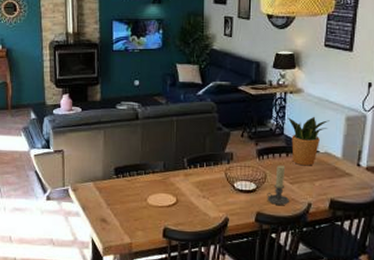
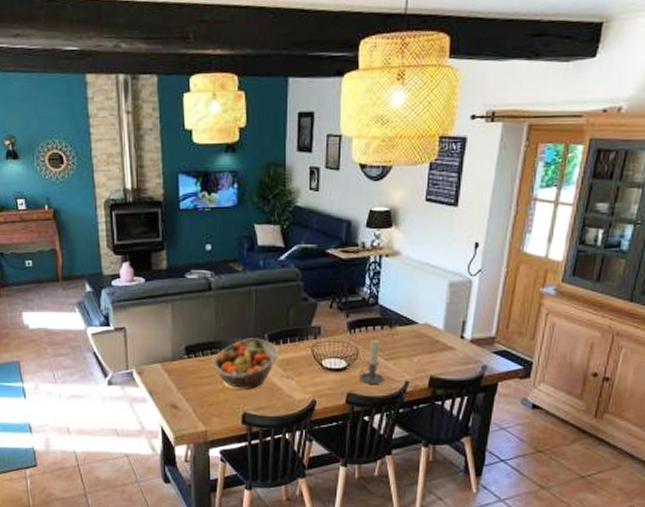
fruit basket: none [138,161,197,206] -> present [213,338,279,388]
potted plant: present [287,116,329,166] -> none [382,282,430,340]

